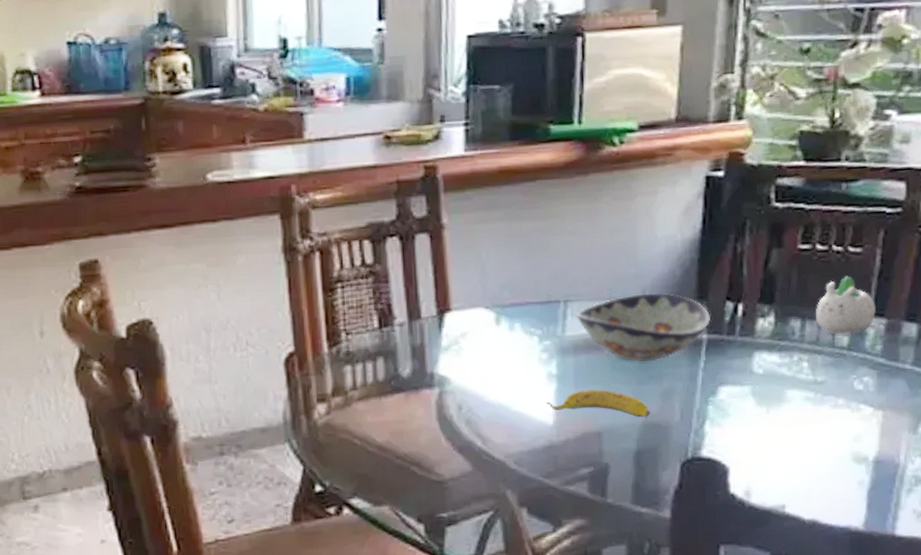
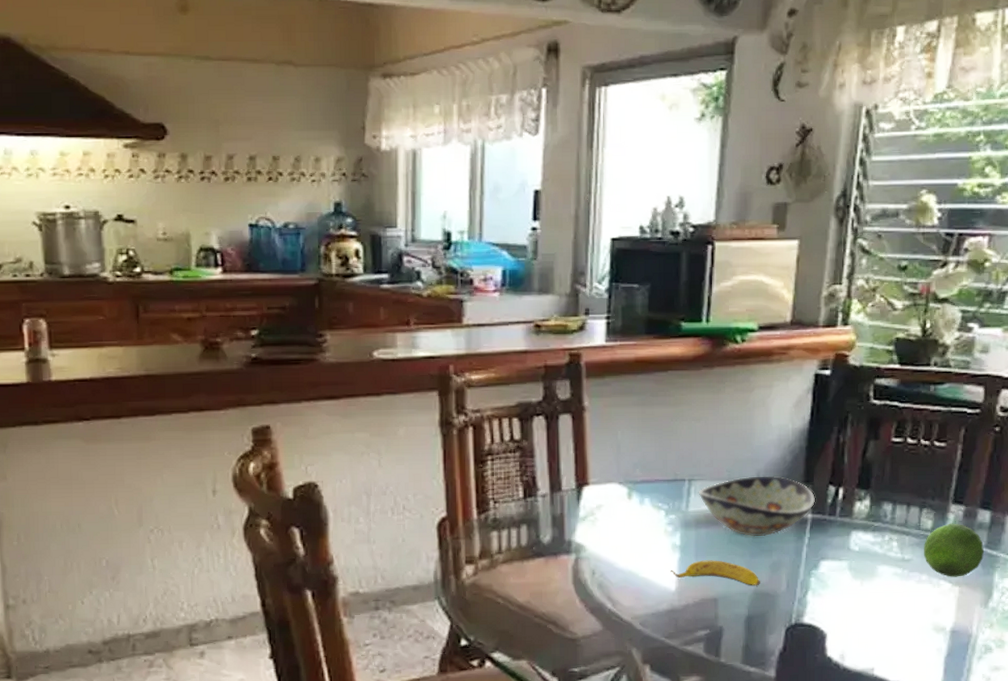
succulent planter: present [816,276,876,335] -> none [905,467,956,519]
fruit: none [839,339,911,400] -> present [924,523,984,577]

